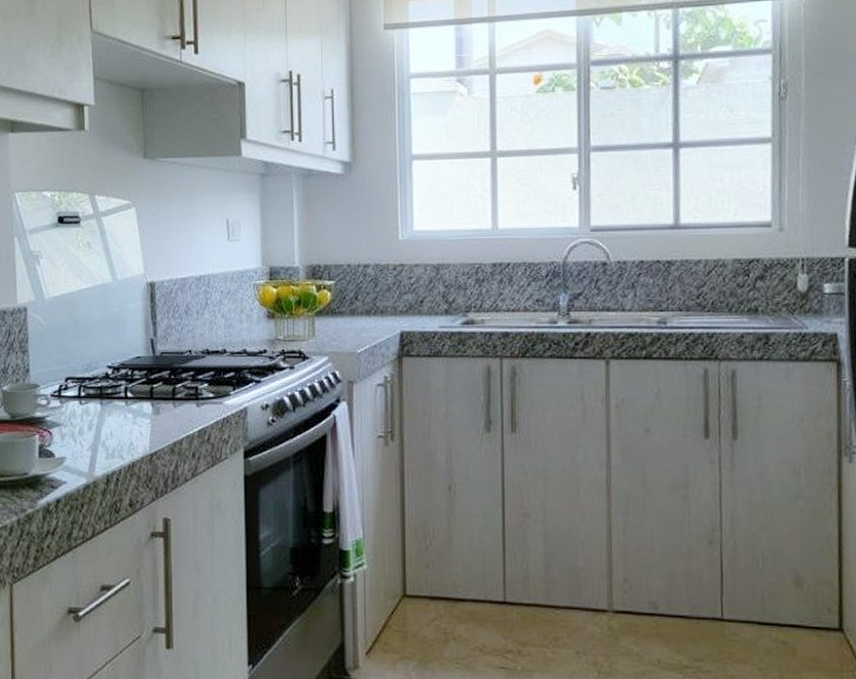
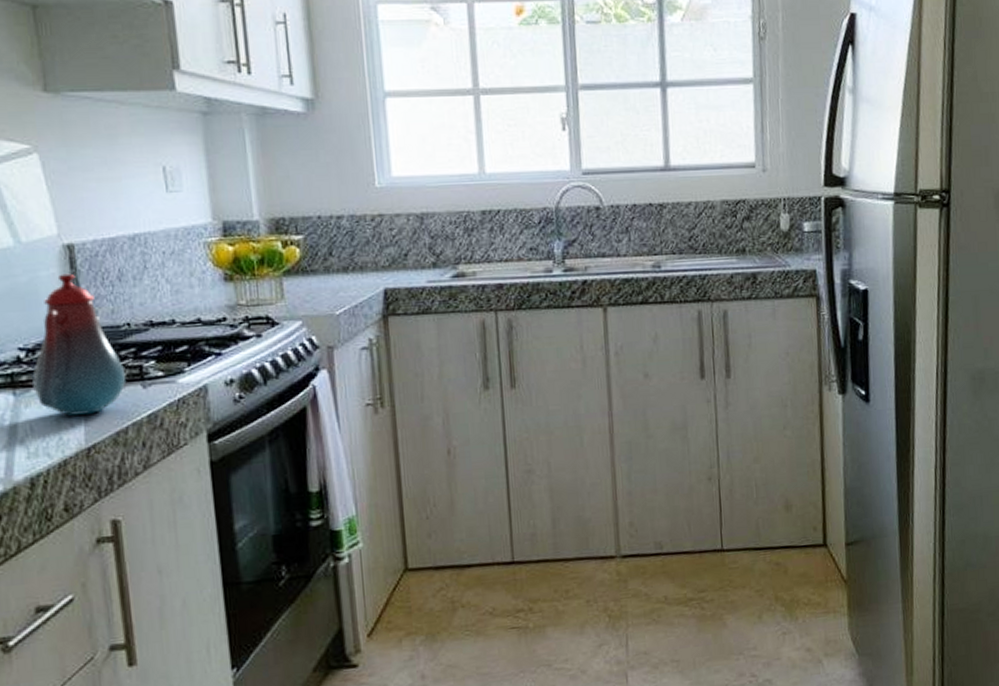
teakettle: none [115,306,184,425] -> present [32,273,125,416]

